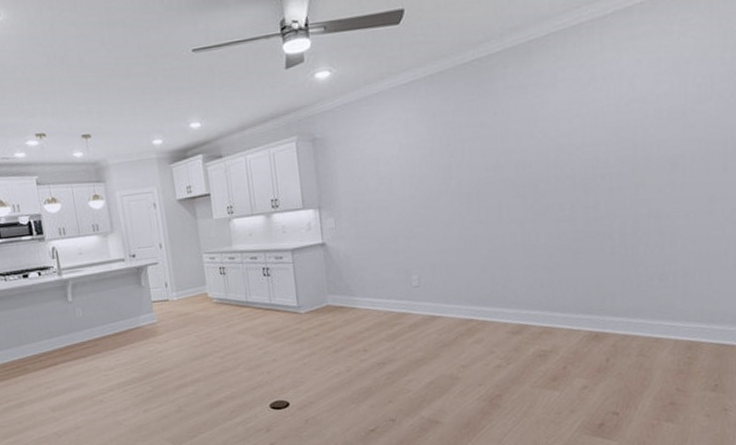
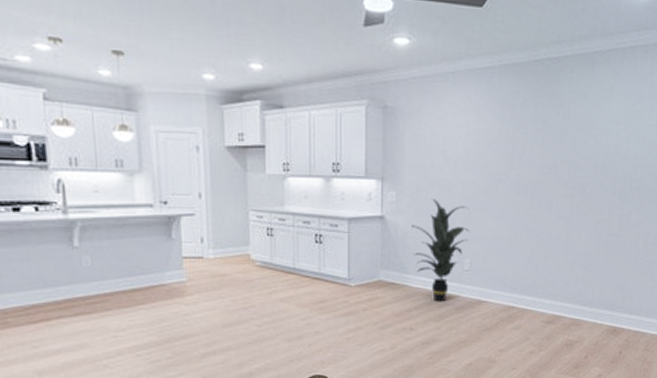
indoor plant: none [353,220,414,322] -> present [411,199,470,302]

